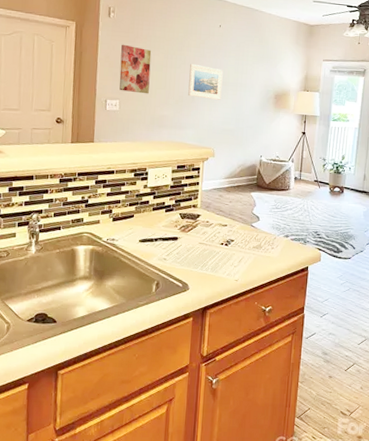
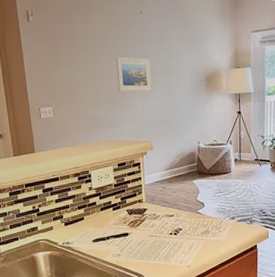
wall art: present [119,44,152,94] -> none [45,48,80,97]

